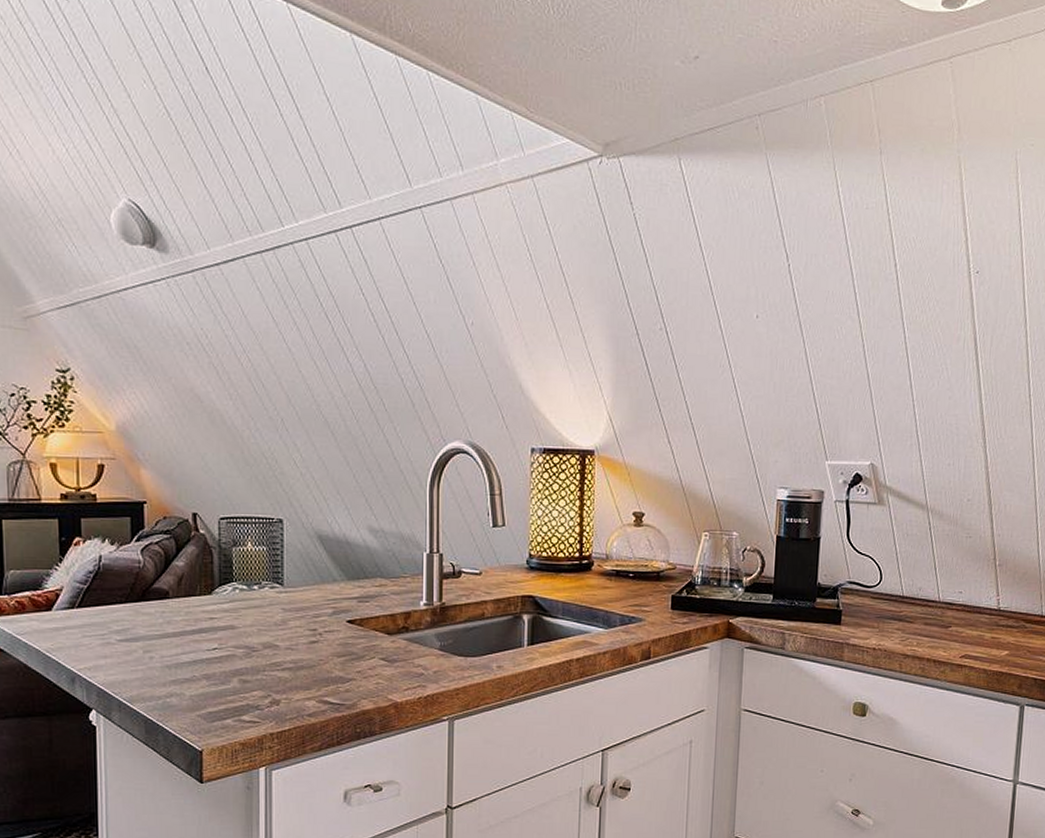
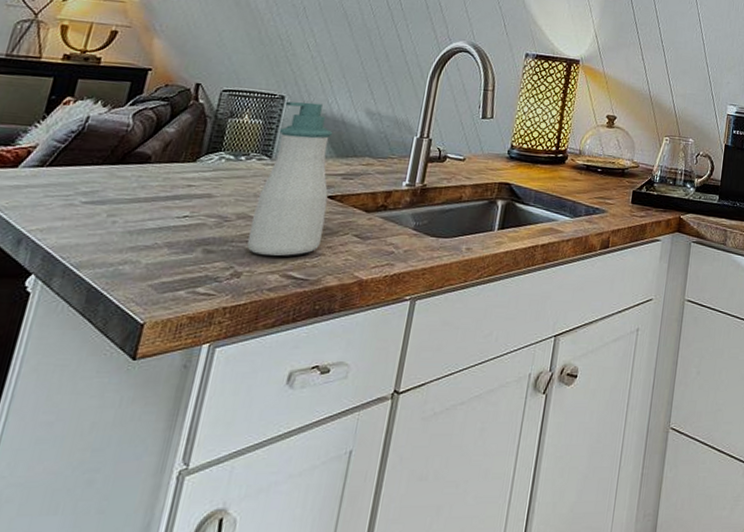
soap bottle: none [277,524,349,682] -> present [247,101,333,256]

